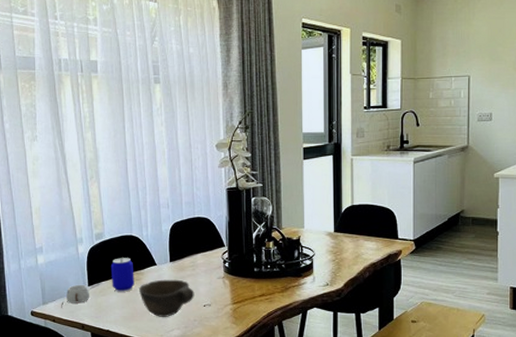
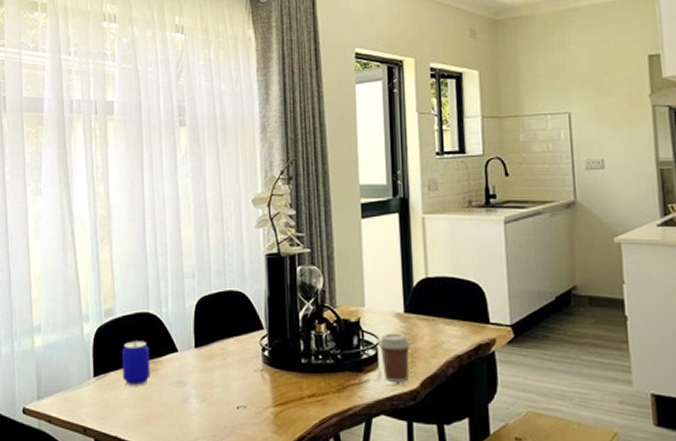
mug: present [61,284,89,308] -> none [59,374,94,405]
bowl: present [138,279,195,317] -> none [155,370,225,422]
coffee cup: none [313,247,339,283] -> present [377,333,412,382]

